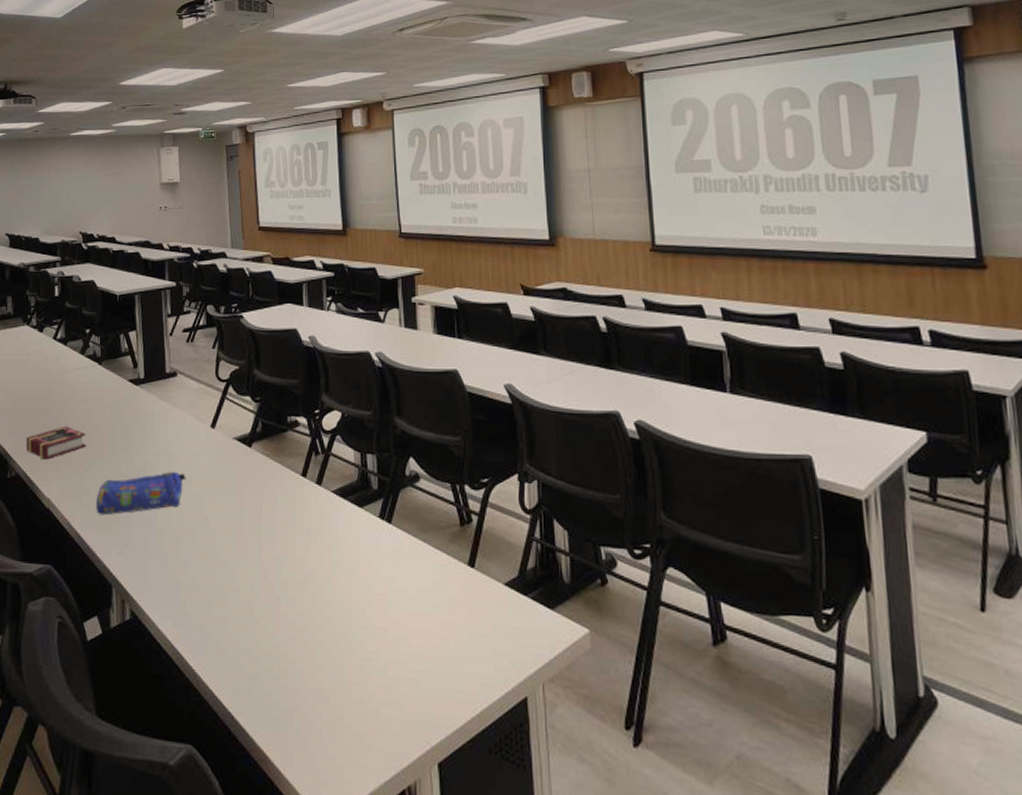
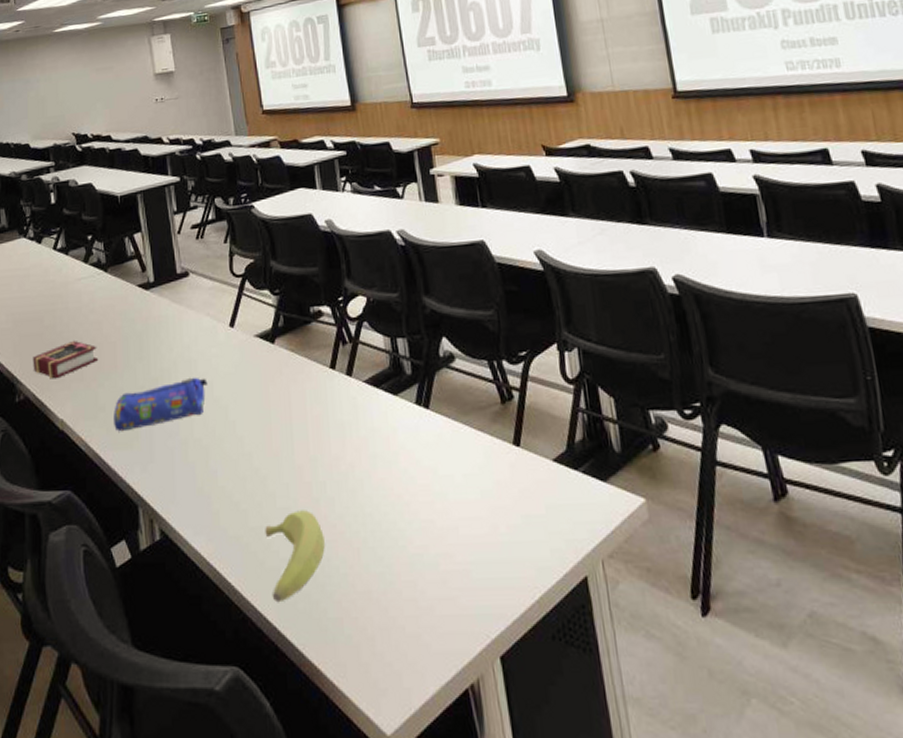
banana: none [228,606,282,690] -> present [265,510,325,603]

